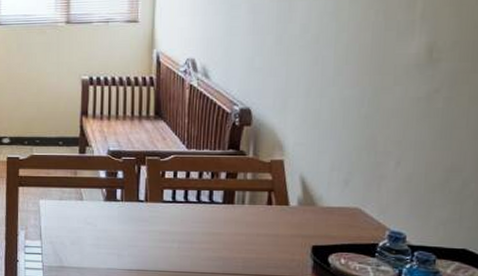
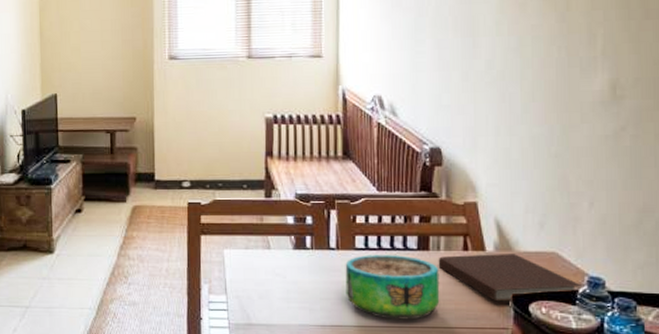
decorative bowl: none [152,207,243,267] -> present [345,255,440,320]
notebook: none [242,208,382,254] -> present [438,254,582,303]

